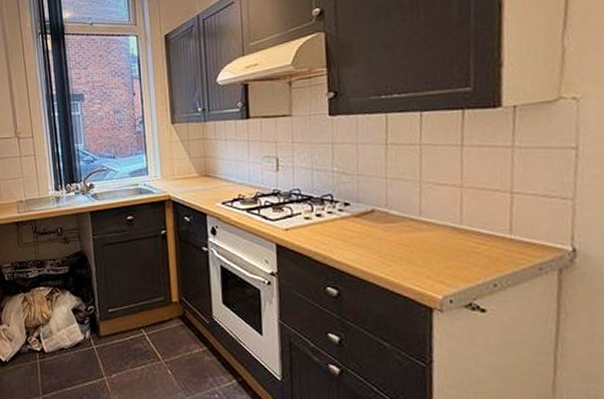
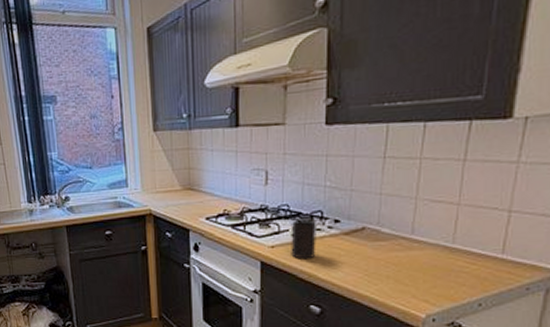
cup: none [303,203,329,242] -> present [291,220,316,260]

